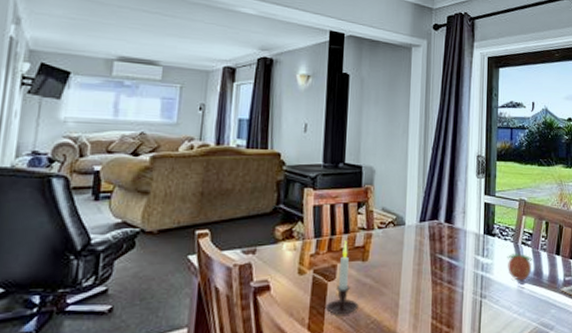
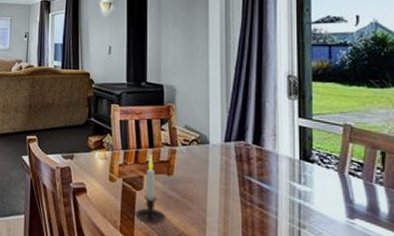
fruit: present [507,251,532,281] -> none [330,182,365,215]

